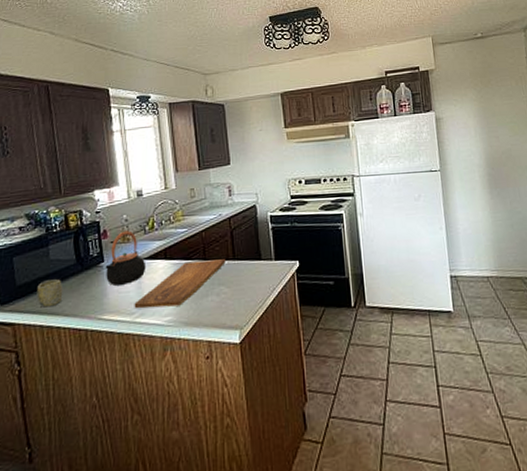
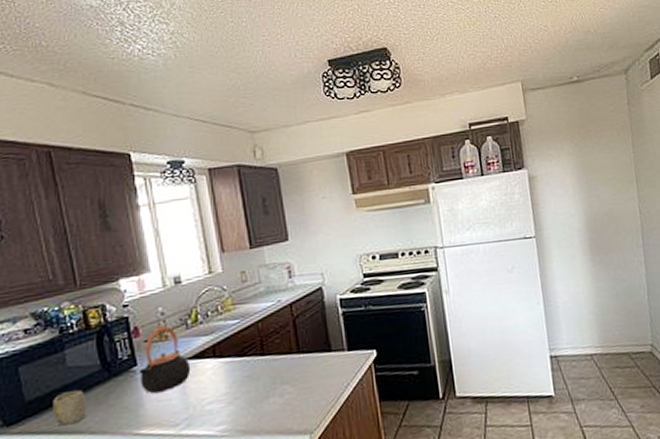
cutting board: present [134,259,226,309] -> none [178,353,289,418]

